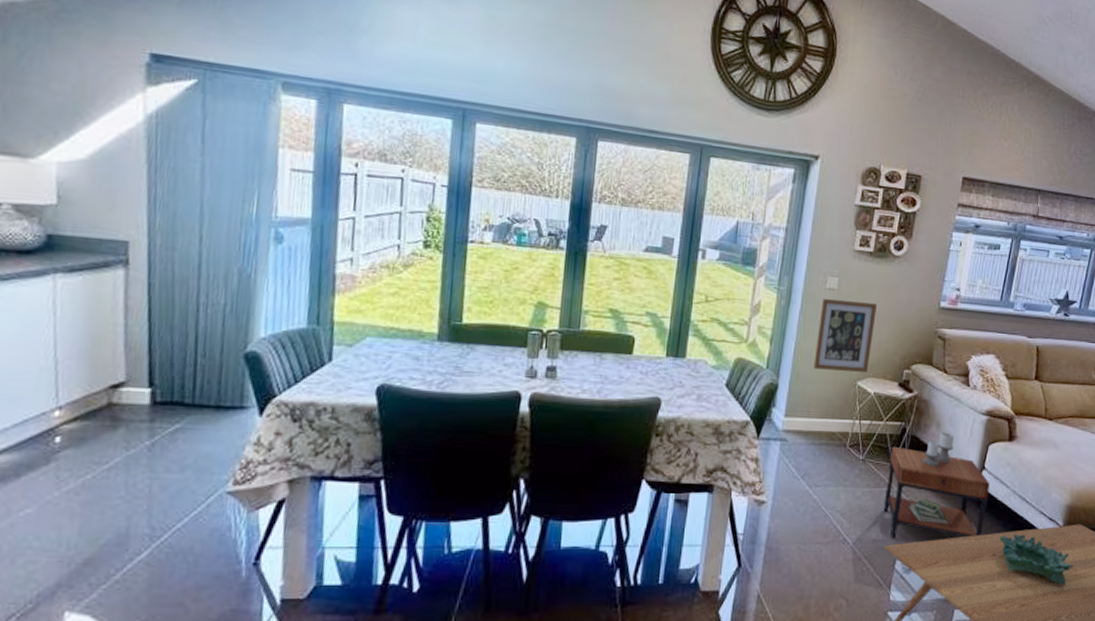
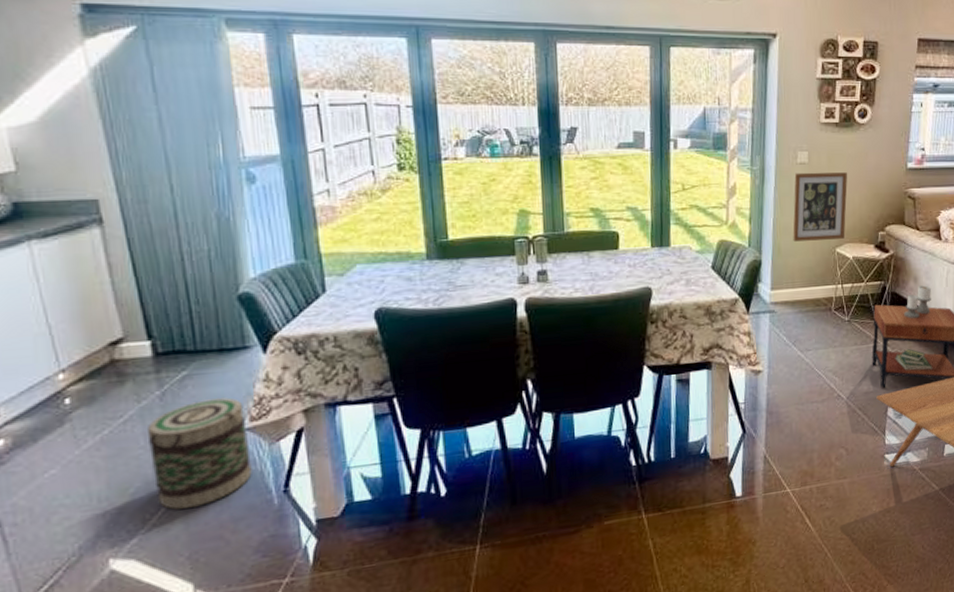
basket: none [126,456,230,568] -> present [146,397,252,510]

